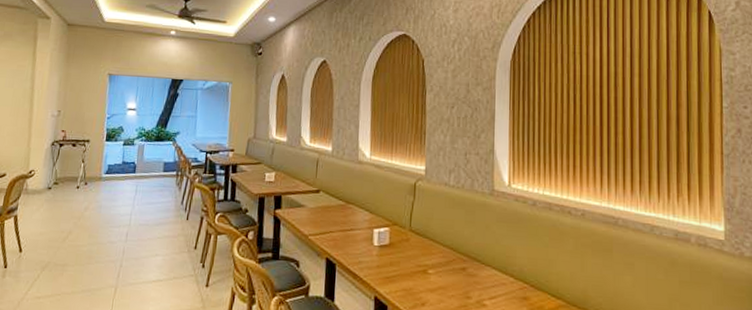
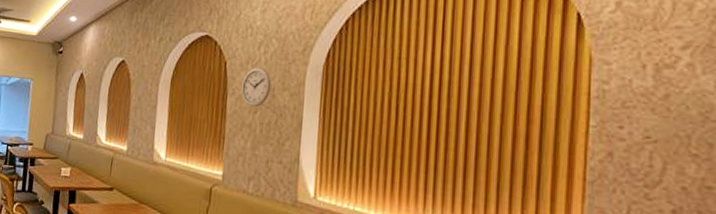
wall clock: none [439,64,466,103] -> present [241,67,272,108]

